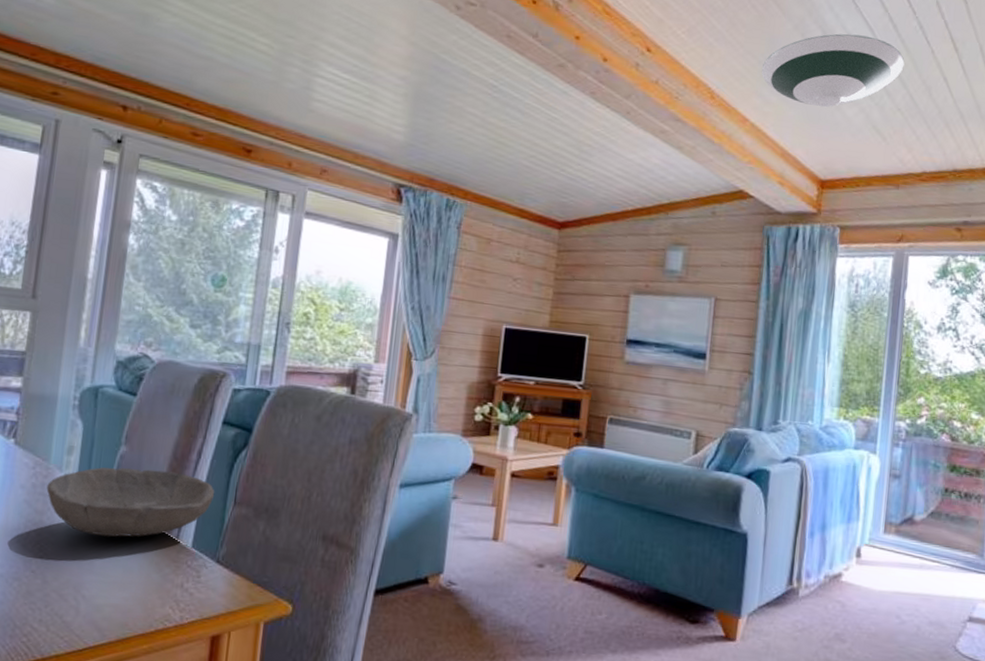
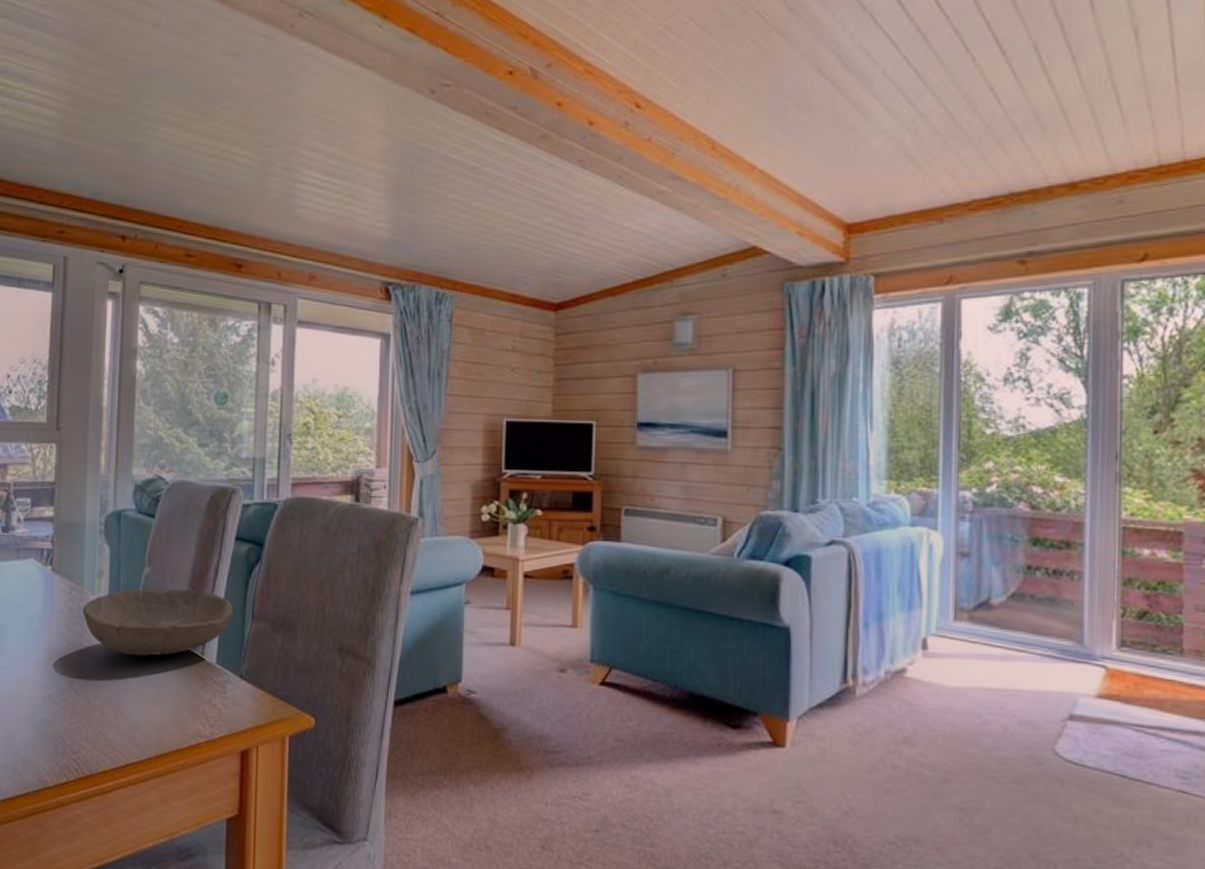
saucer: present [761,33,905,108] -> none [767,53,939,142]

